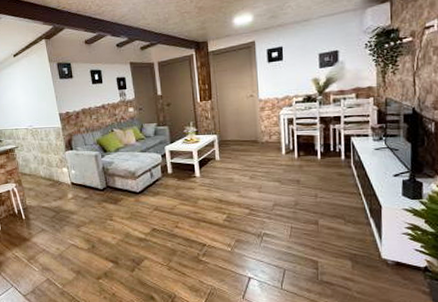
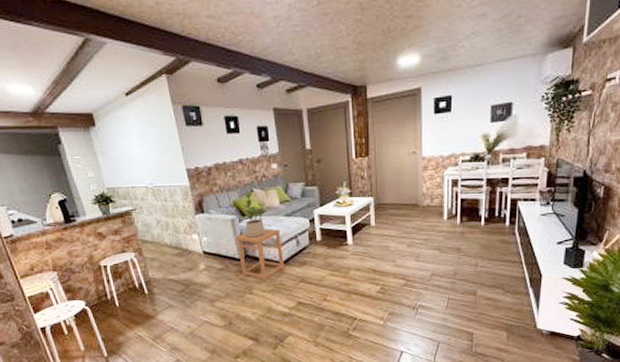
side table: none [98,162,140,209] -> present [235,228,284,281]
potted plant: none [105,131,124,171] -> present [243,191,266,238]

